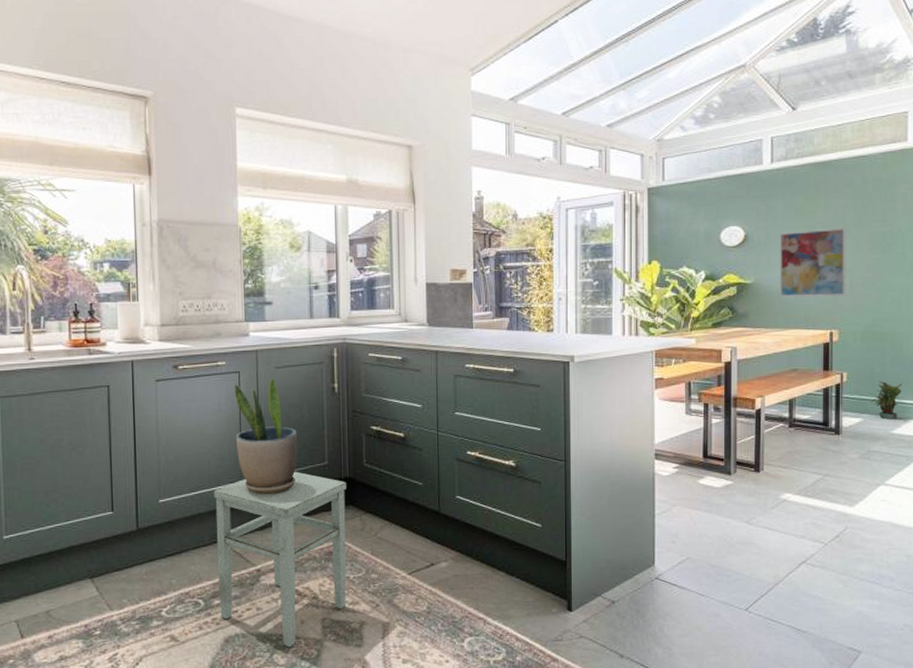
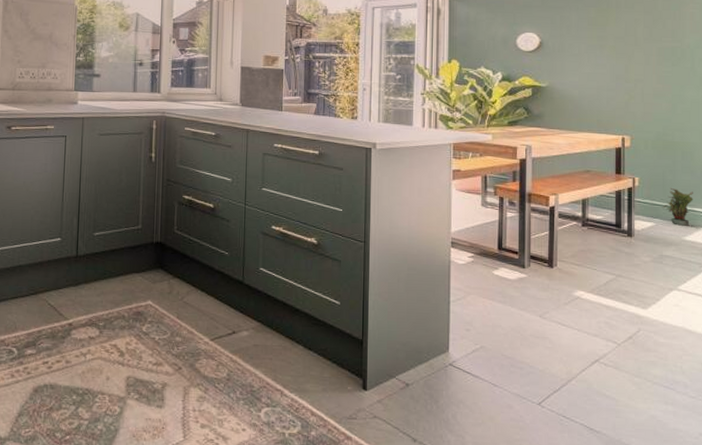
stool: present [214,471,347,648] -> none [31,232,157,403]
potted plant: present [234,378,297,494] -> none [58,144,114,252]
wall art: present [779,227,847,298] -> none [572,40,638,105]

